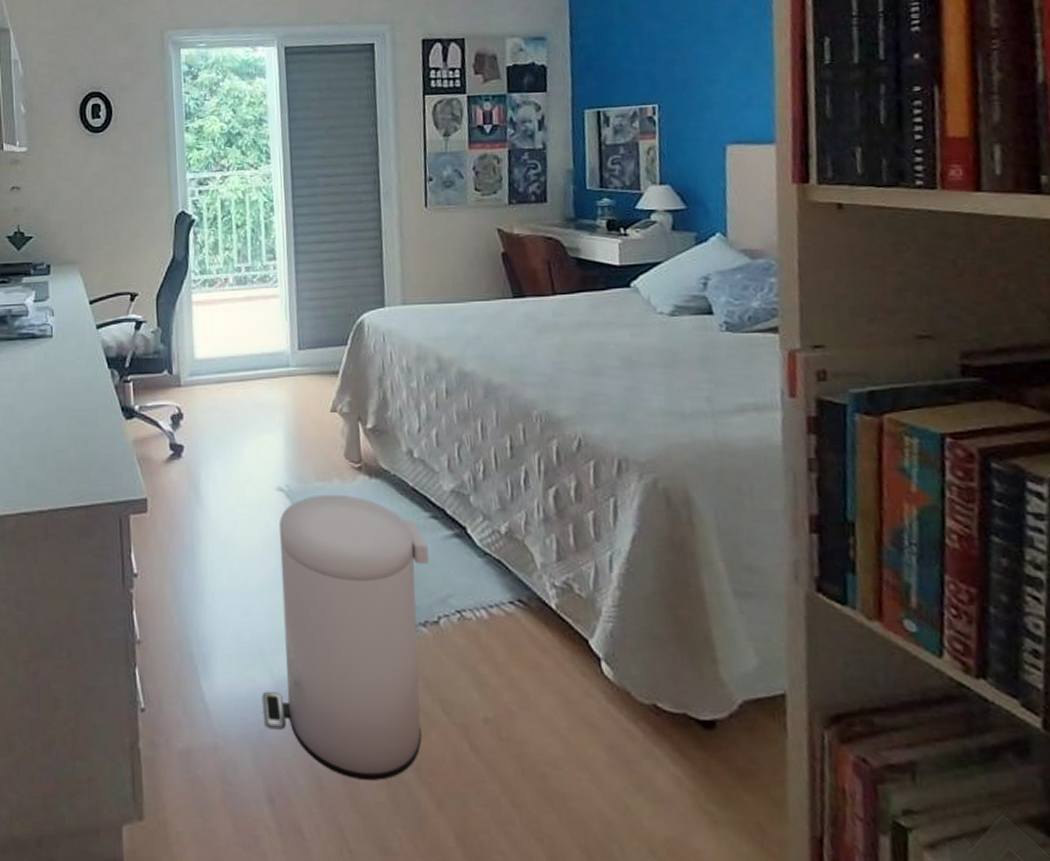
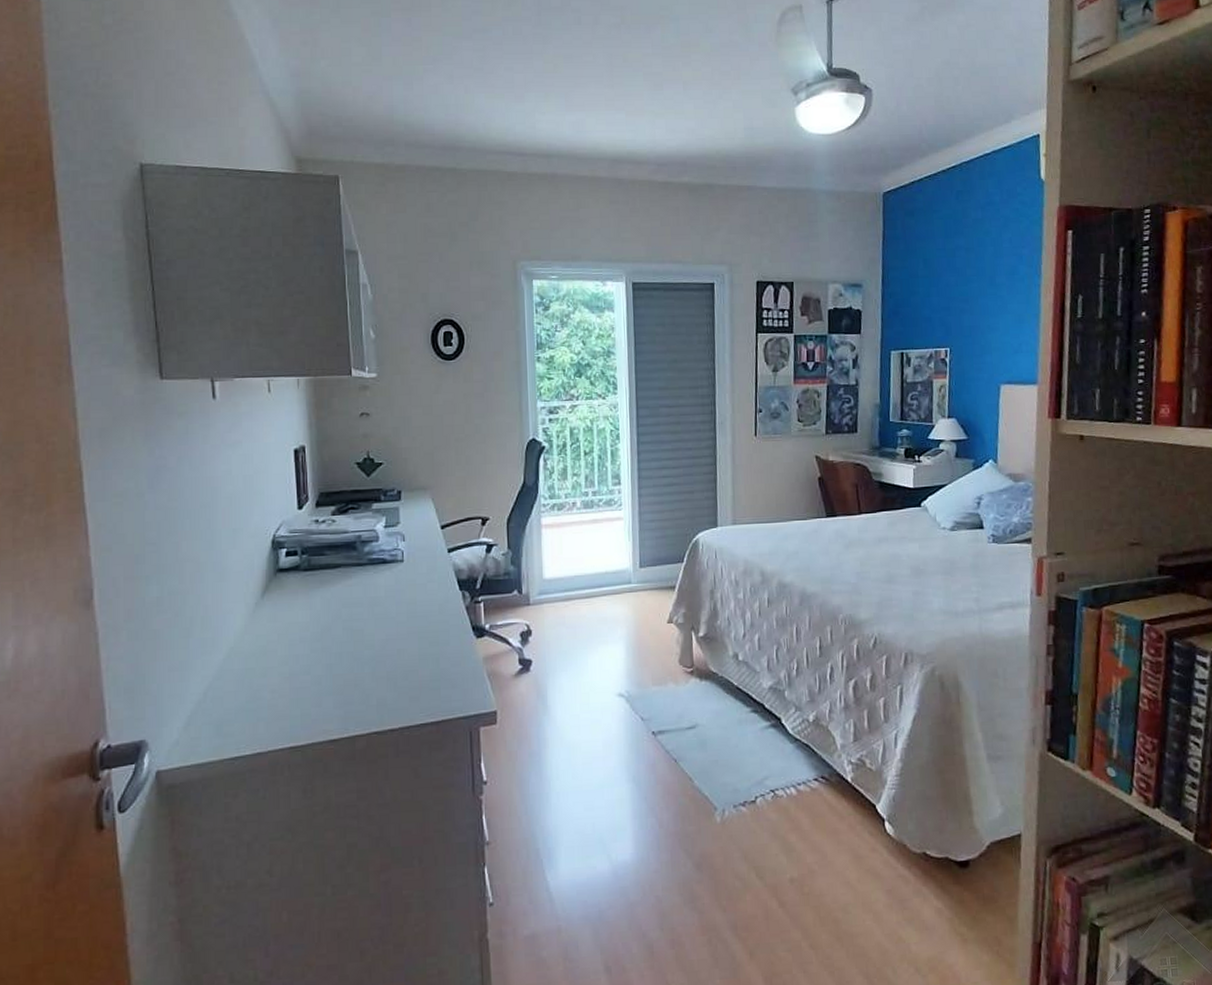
pedal bin: present [262,494,429,780] -> none [601,696,749,942]

